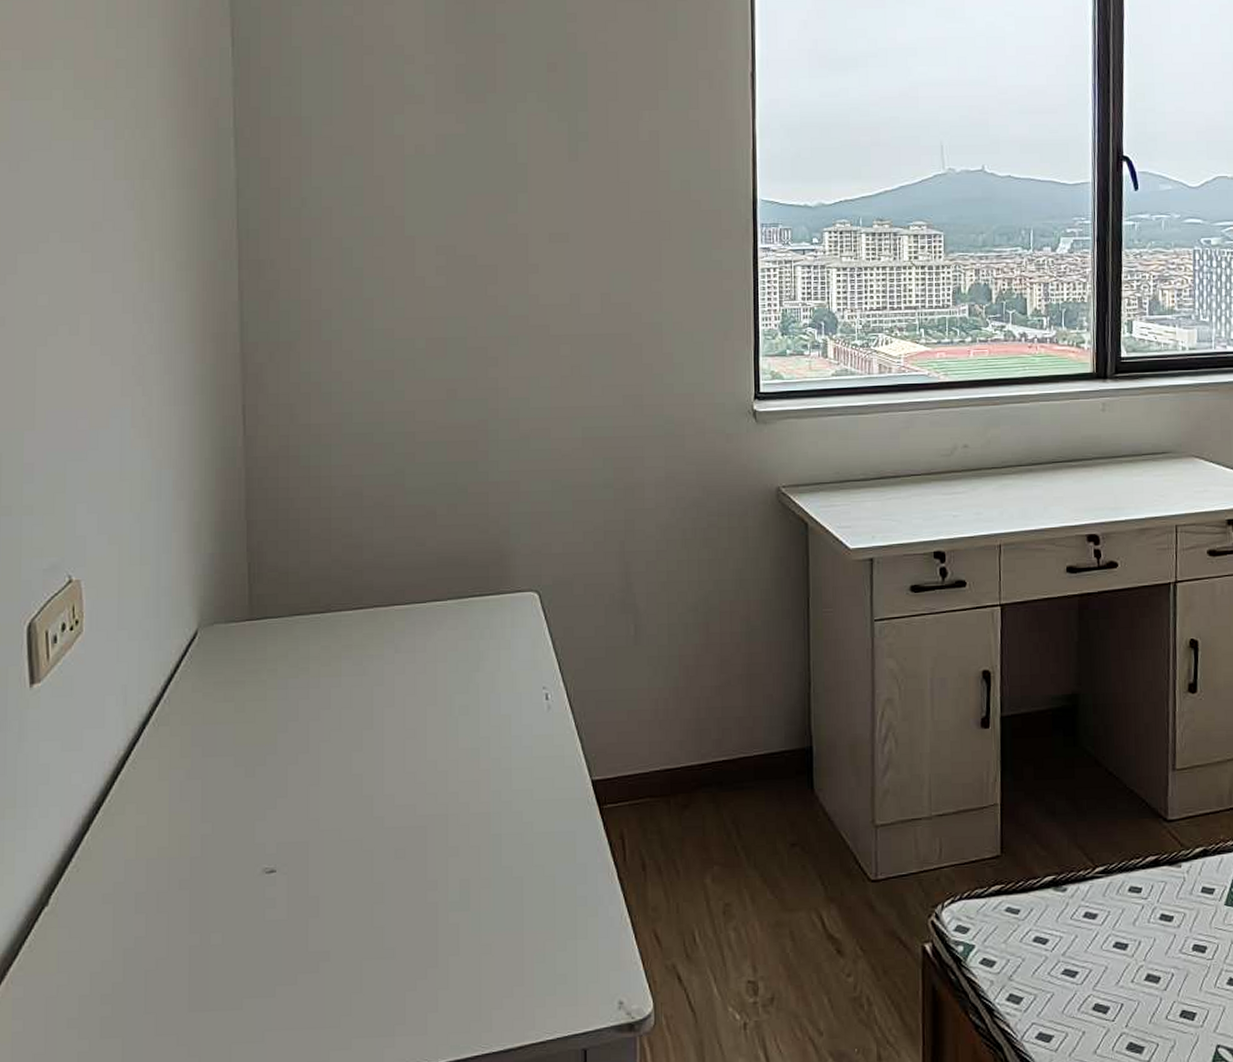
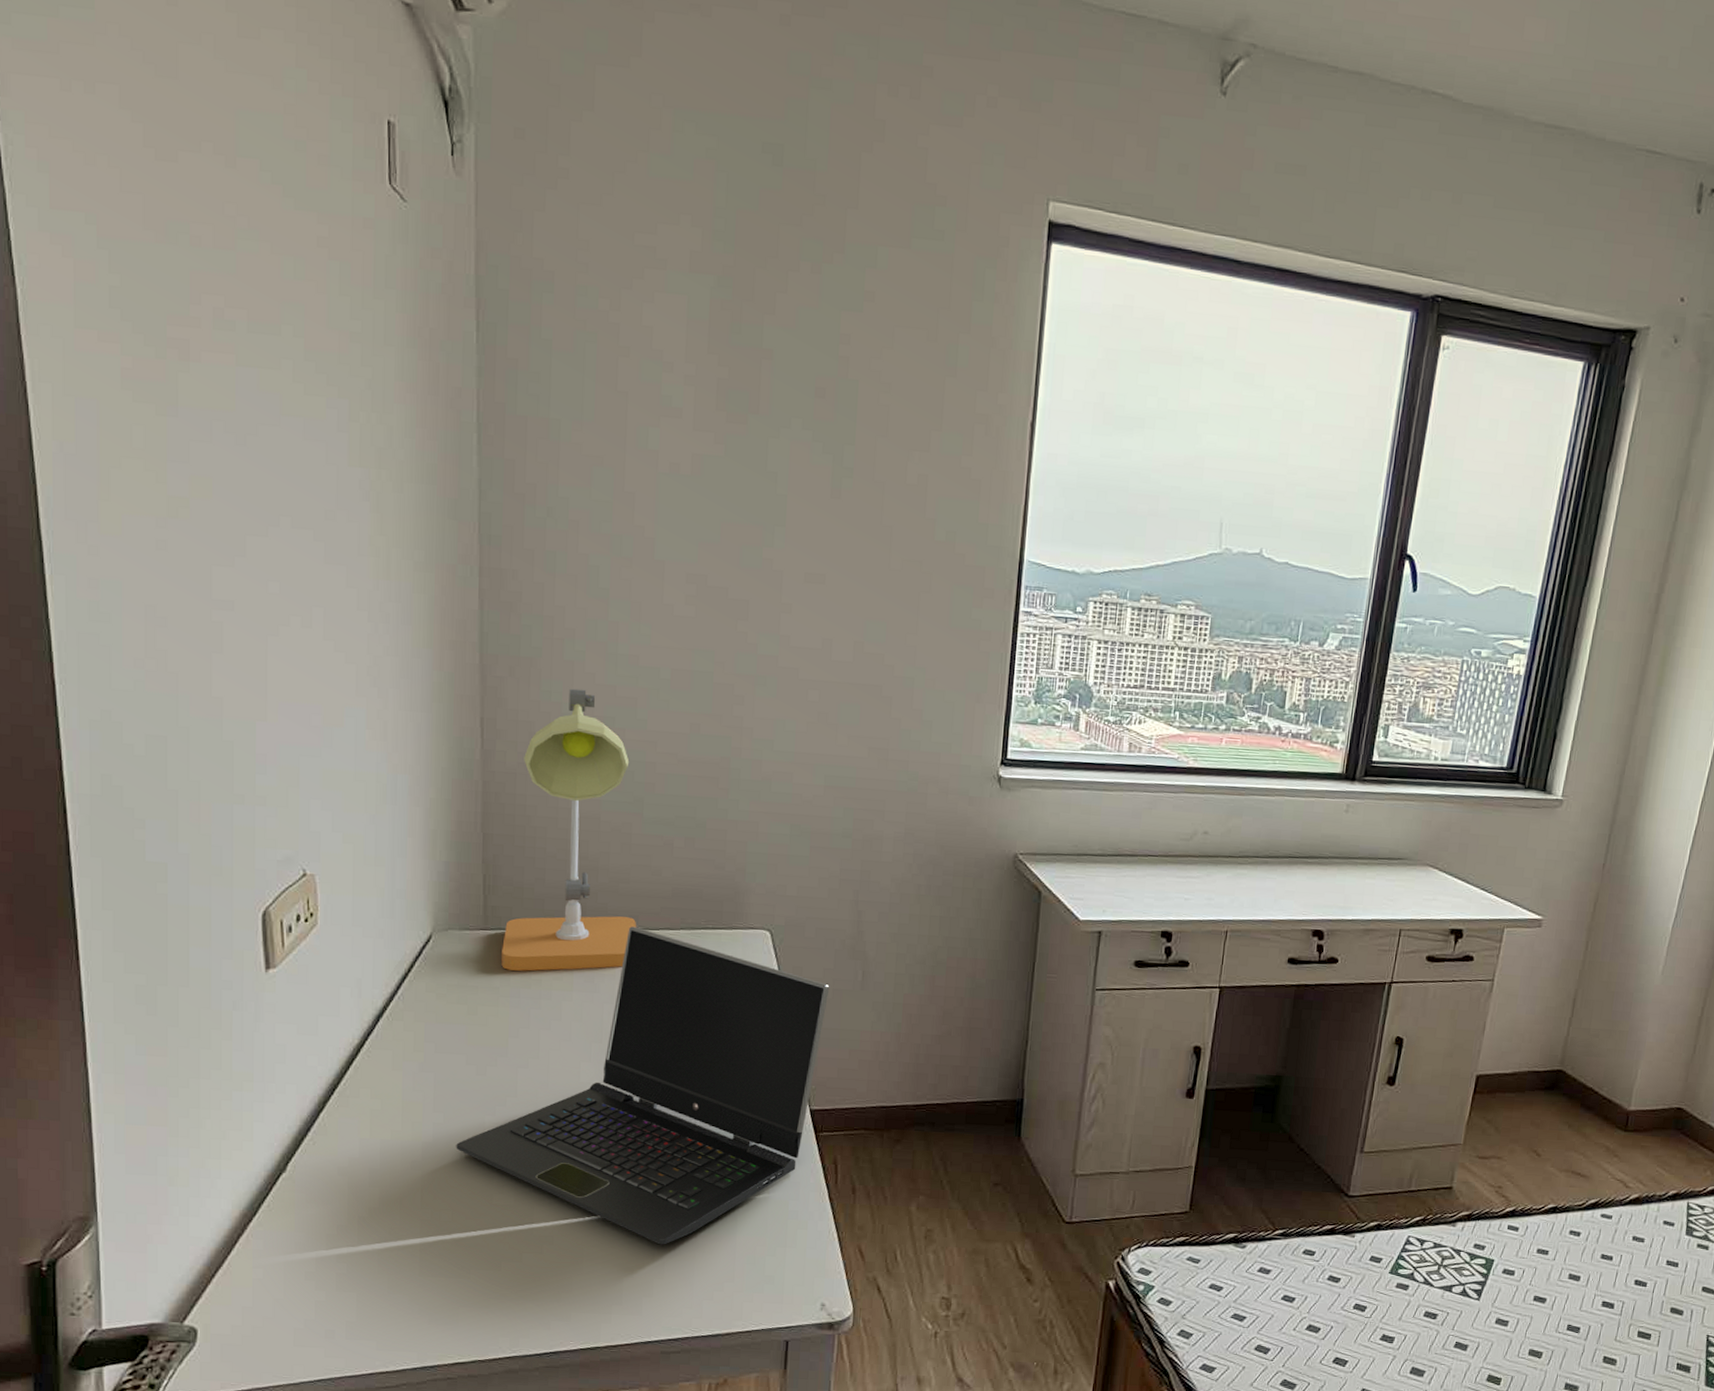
laptop computer: none [225,601,603,950] -> present [456,926,830,1245]
desk lamp: none [268,367,404,660] -> present [501,688,637,971]

